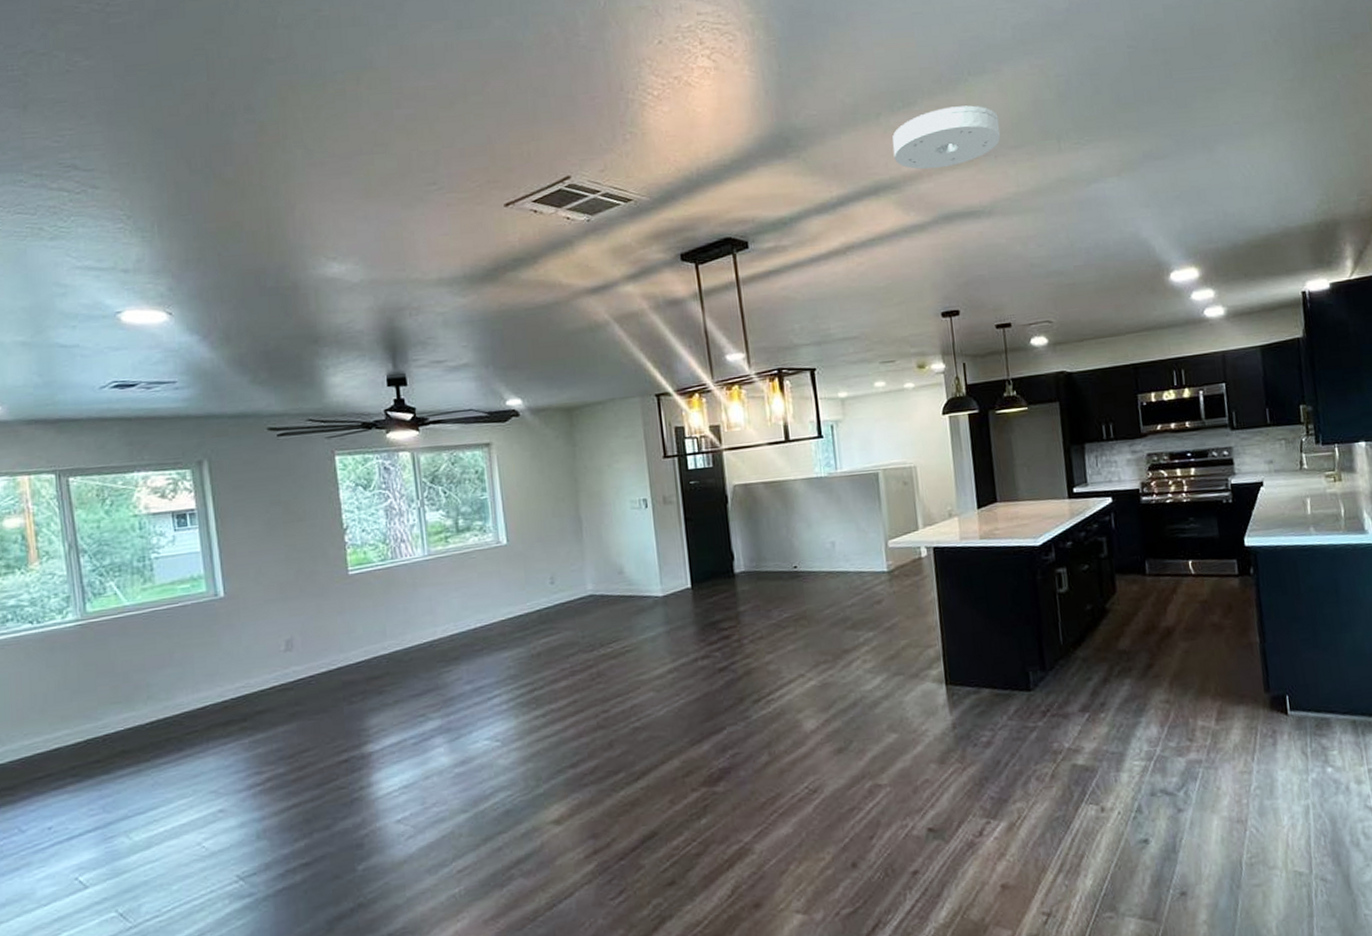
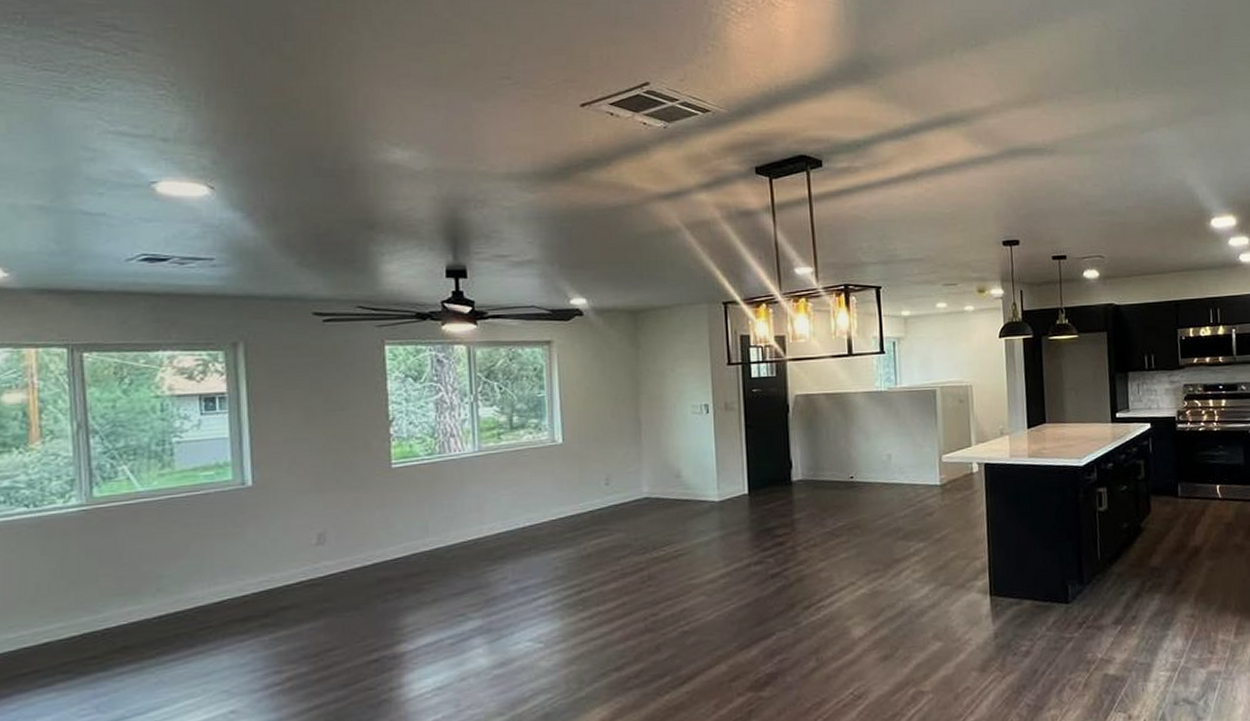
smoke detector: present [892,105,1001,170] -> none [964,50,1065,106]

